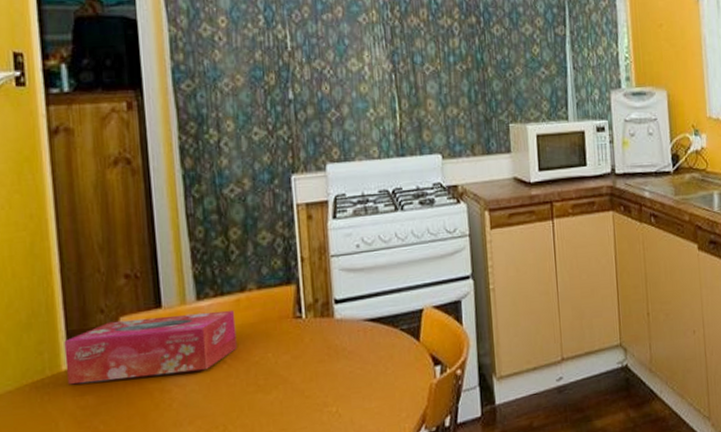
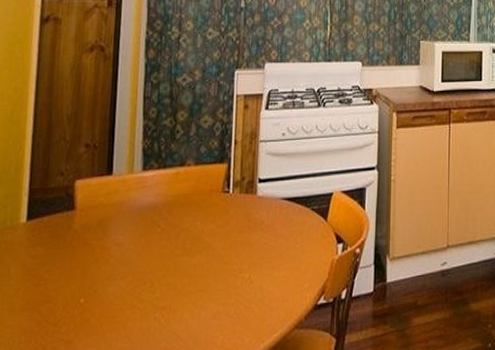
tissue box: present [64,309,237,385] -> none [23,181,173,236]

